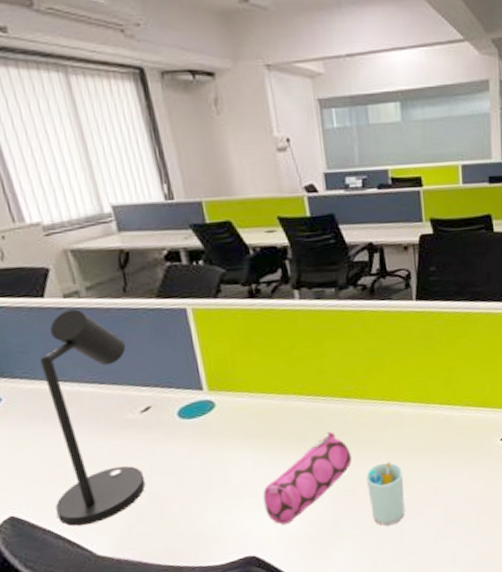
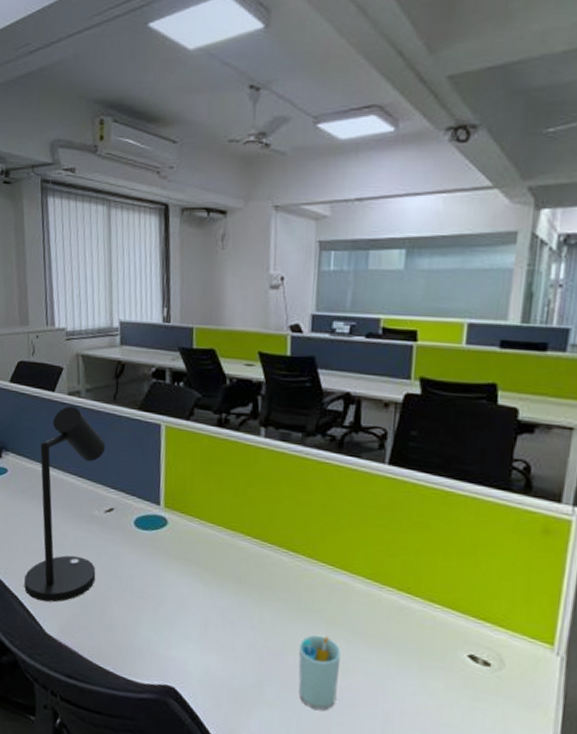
pencil case: present [263,431,352,525] -> none [192,581,288,667]

